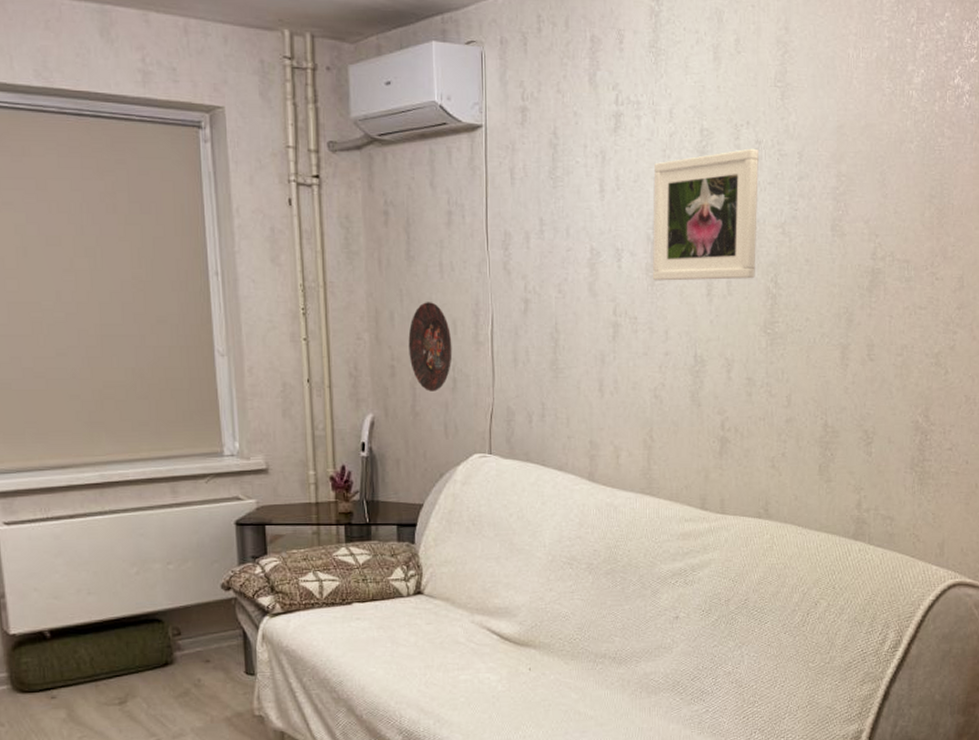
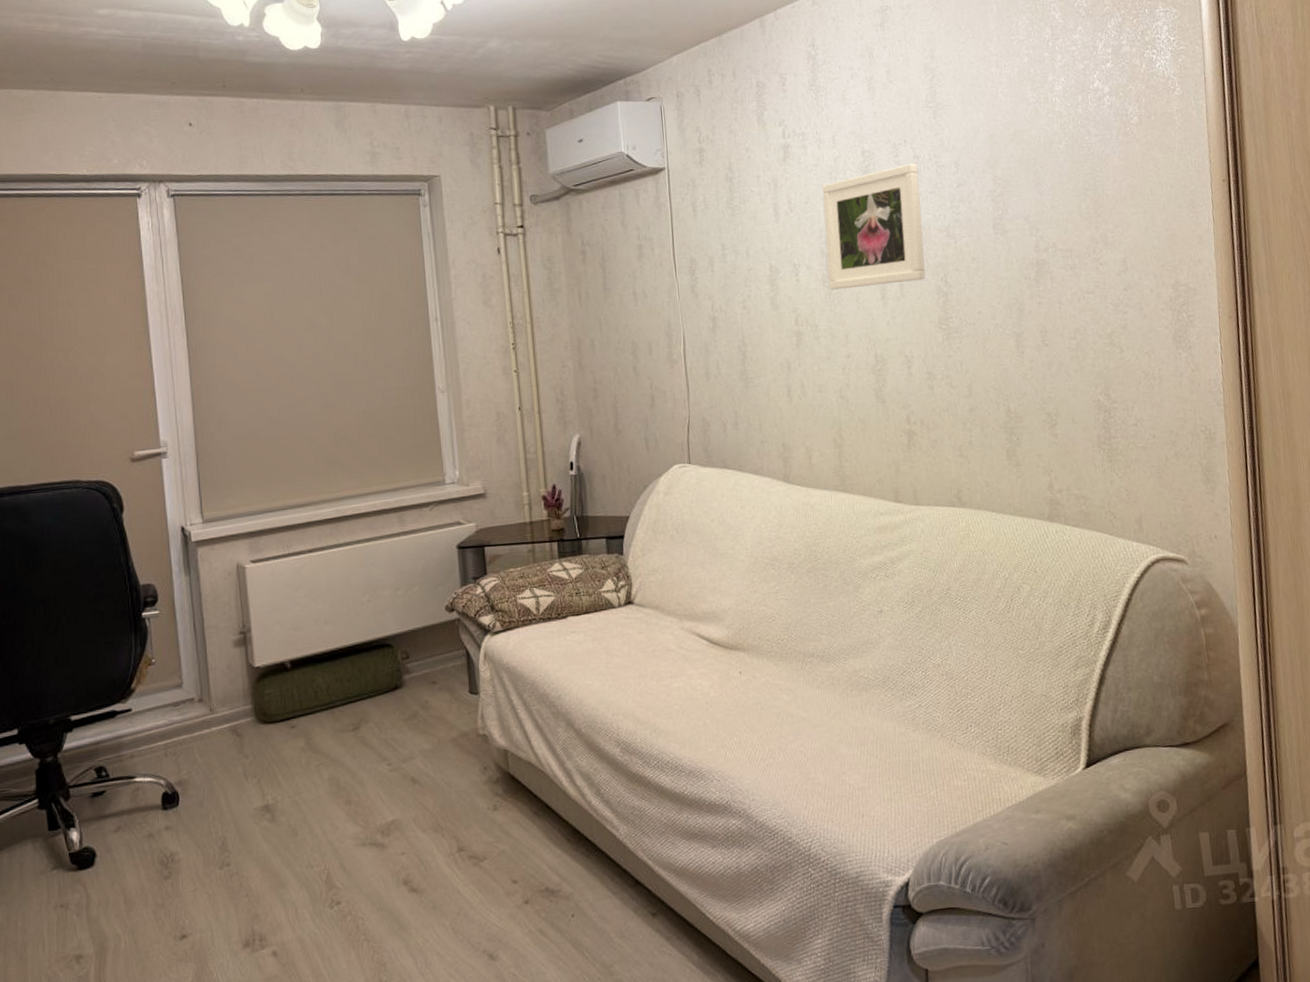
decorative plate: present [408,302,452,391] -> none [608,327,649,410]

